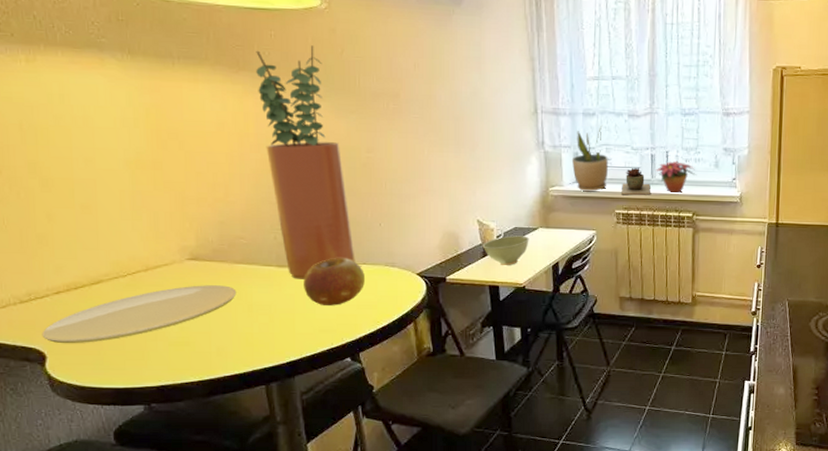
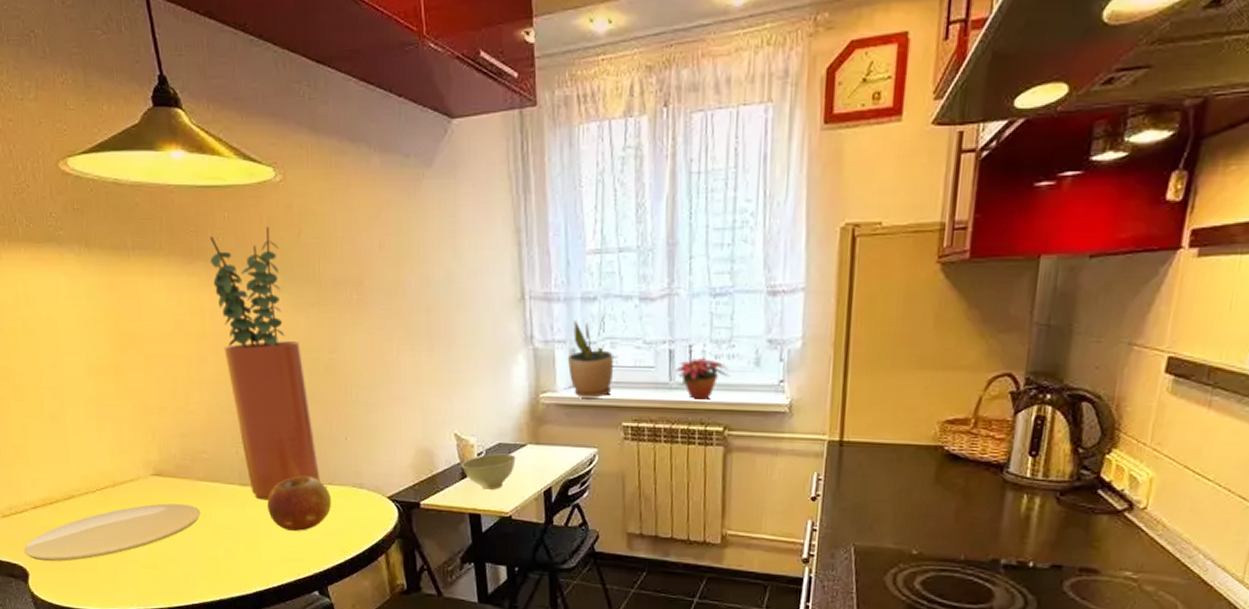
succulent plant: present [621,167,652,196] -> none [630,367,669,404]

